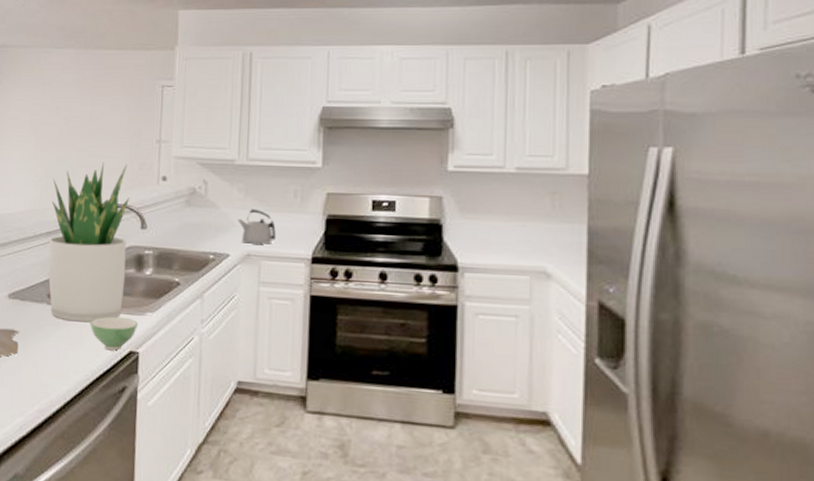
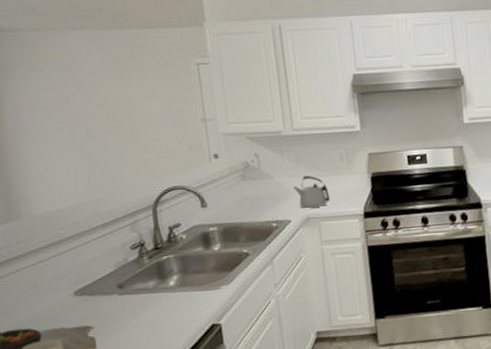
planter: present [48,162,130,323] -> none [98,146,198,308]
bowl: present [89,316,138,351] -> none [166,294,215,328]

